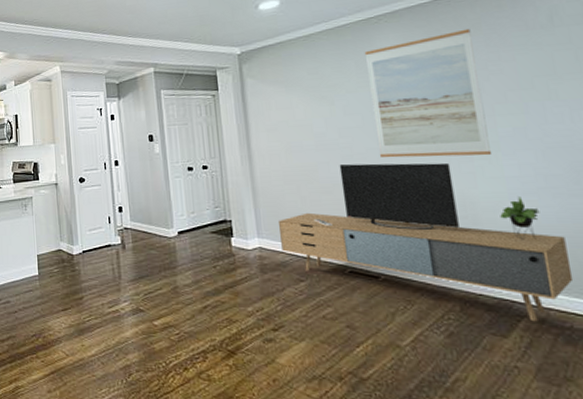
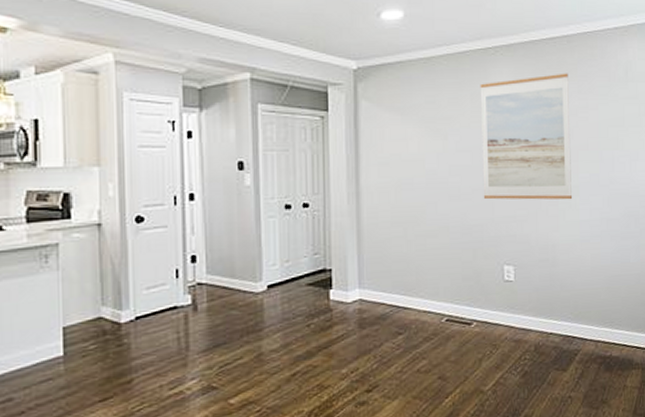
media console: present [277,162,574,322] -> none [381,205,616,354]

